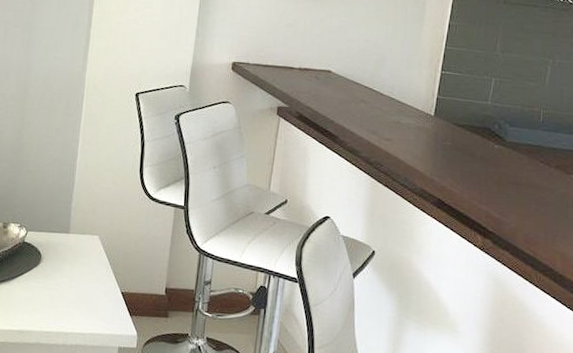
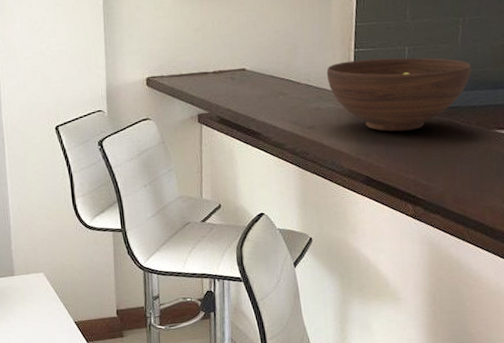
fruit bowl: none [410,81,557,161] -> present [326,57,472,132]

